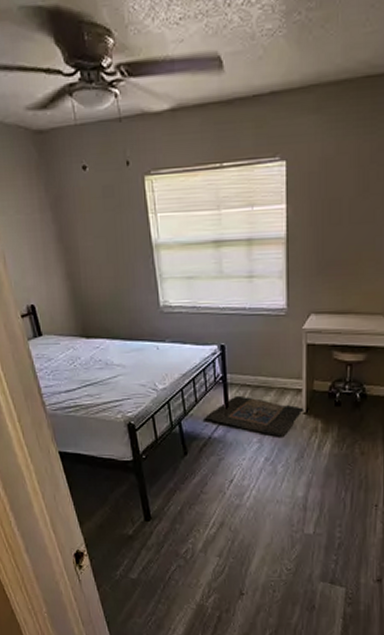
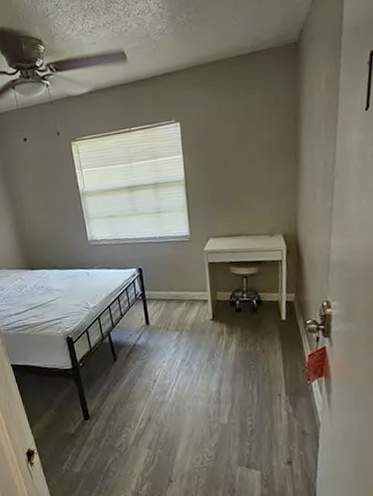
rug: present [204,395,305,437] -> none [128,308,211,341]

